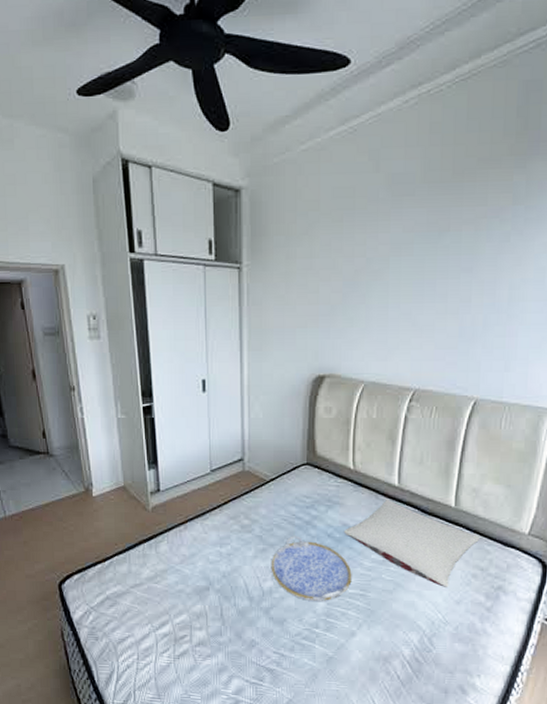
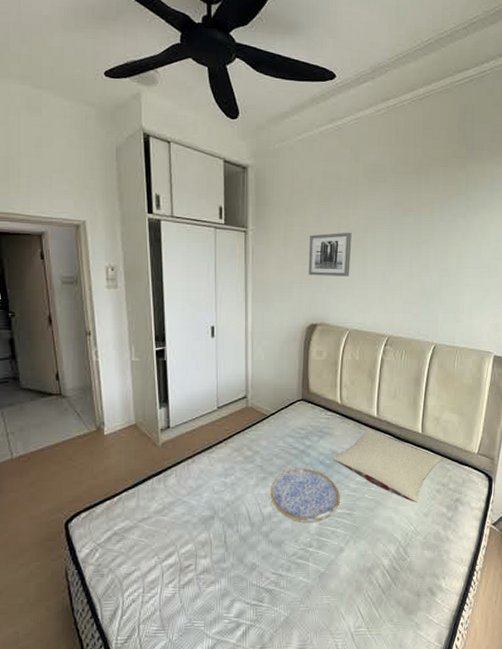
wall art: none [315,262,369,318] -> present [308,232,352,277]

